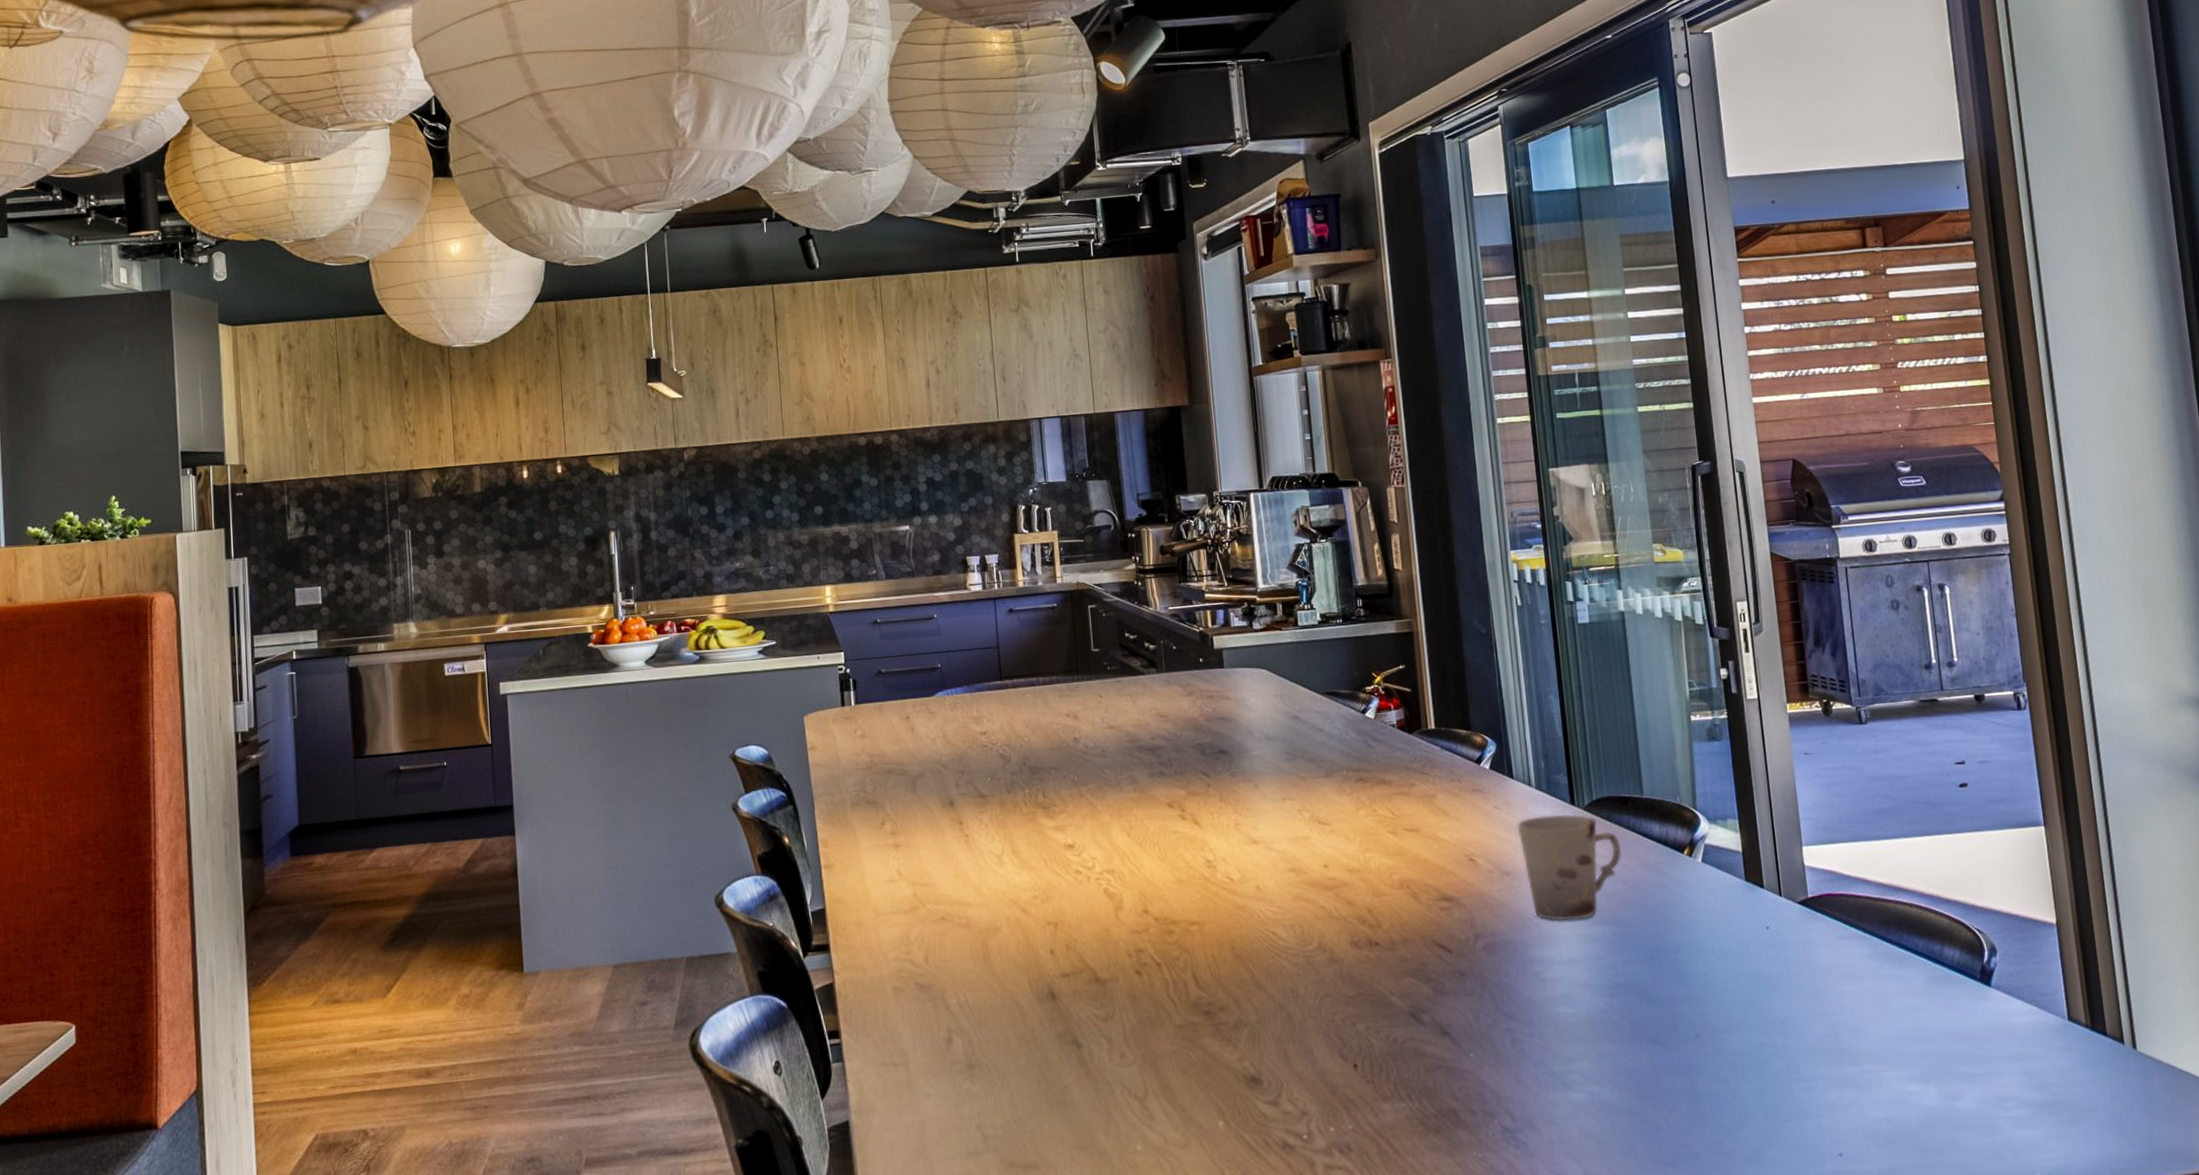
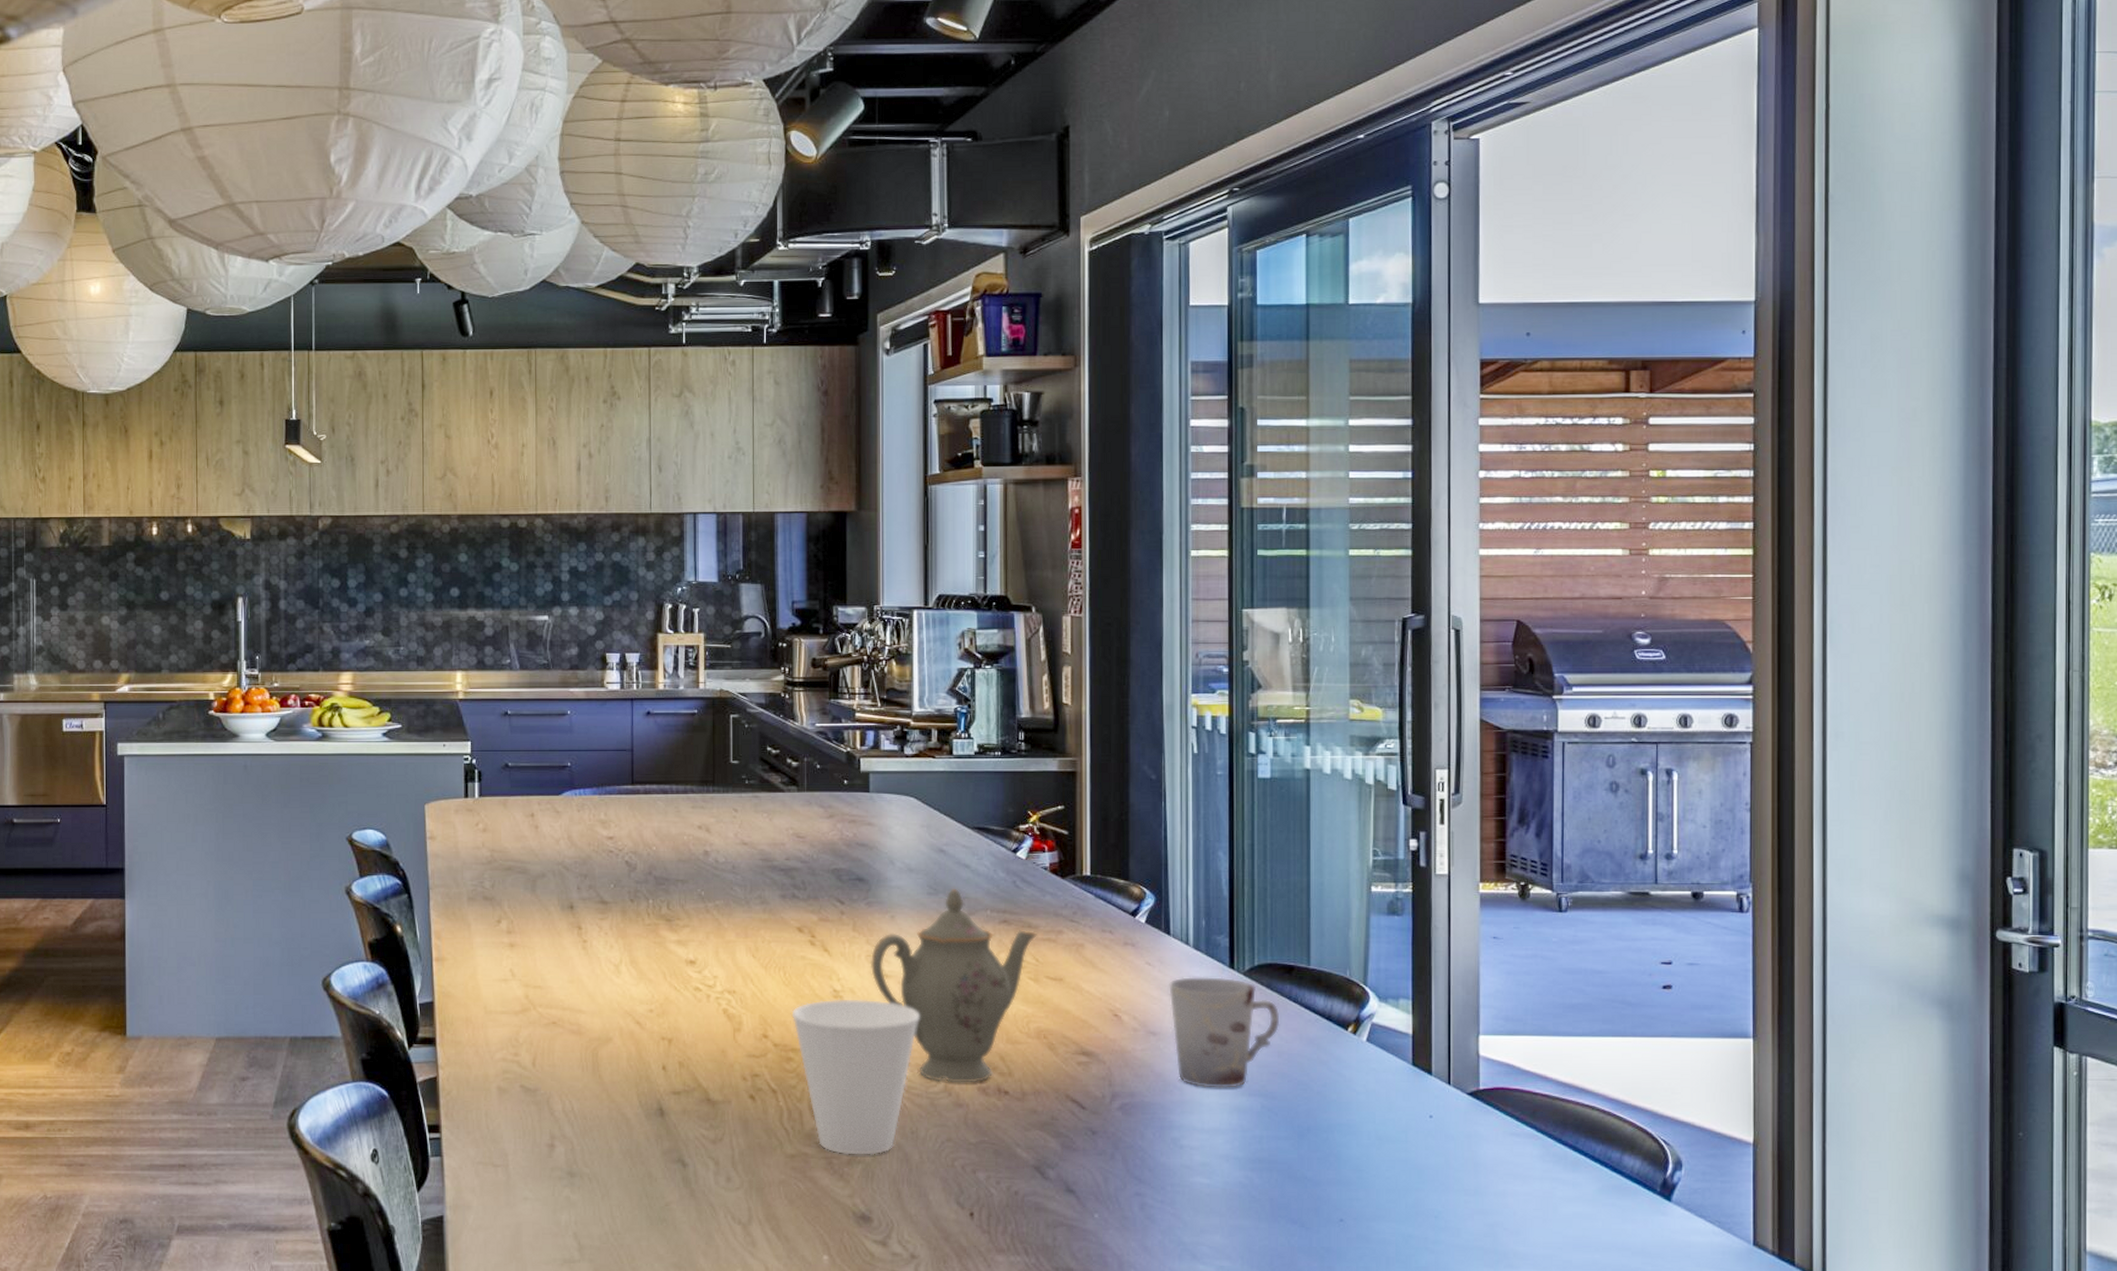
cup: none [1168,866,1290,1020] -> present [791,999,920,1155]
teapot: none [1238,752,1392,940] -> present [870,888,1037,1083]

